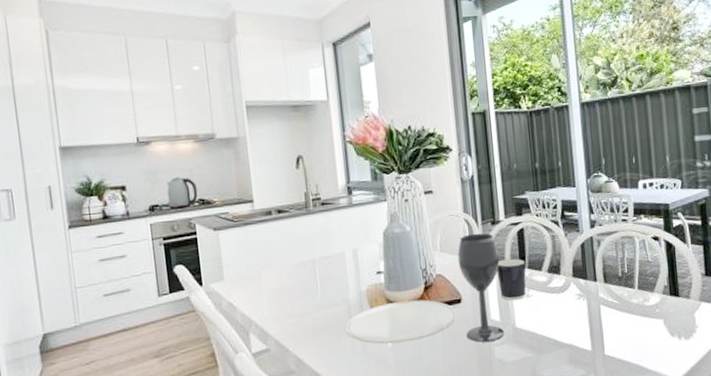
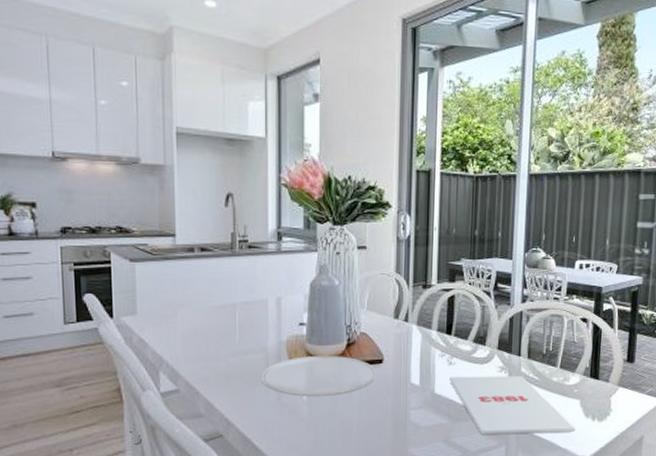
kettle: present [166,177,198,210] -> none [82,200,116,234]
wine glass: present [457,233,504,342] -> none [384,295,427,404]
mug: present [497,258,526,301] -> none [422,324,453,367]
magazine: none [529,301,663,365] -> present [449,376,576,435]

